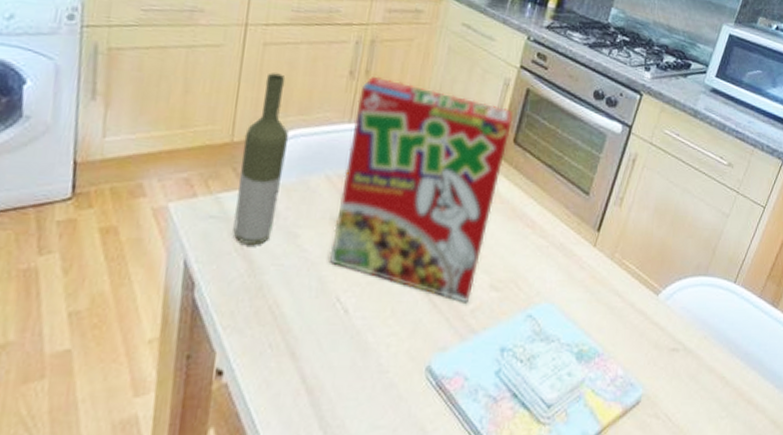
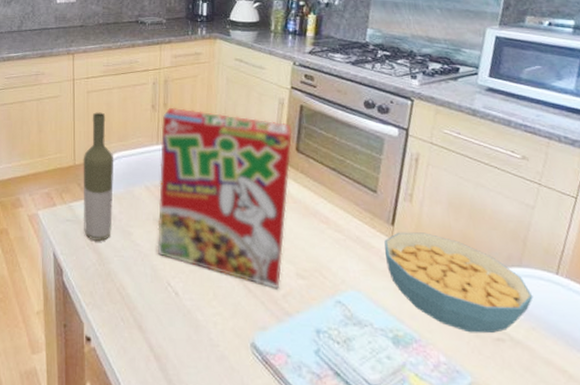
cereal bowl: none [585,238,711,344] -> present [384,232,533,334]

